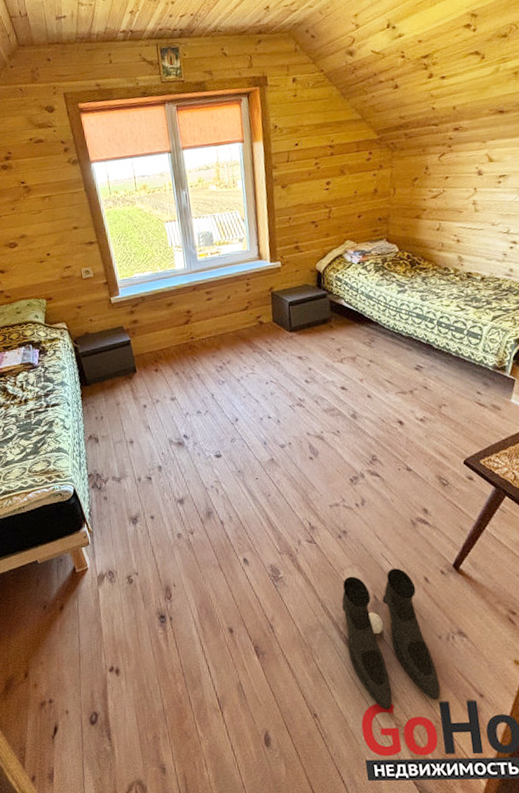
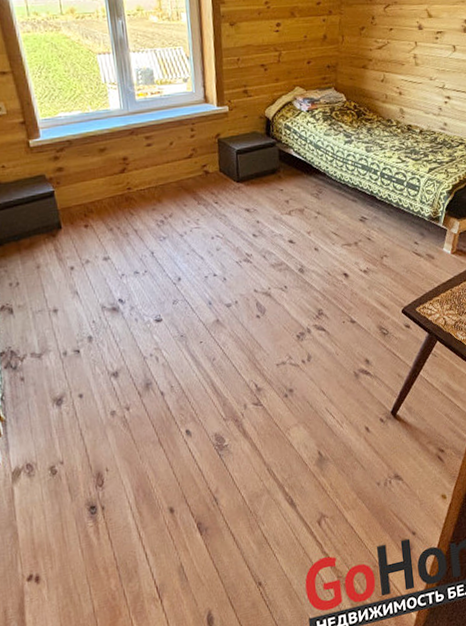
boots: present [341,568,441,710] -> none [287,421,379,564]

